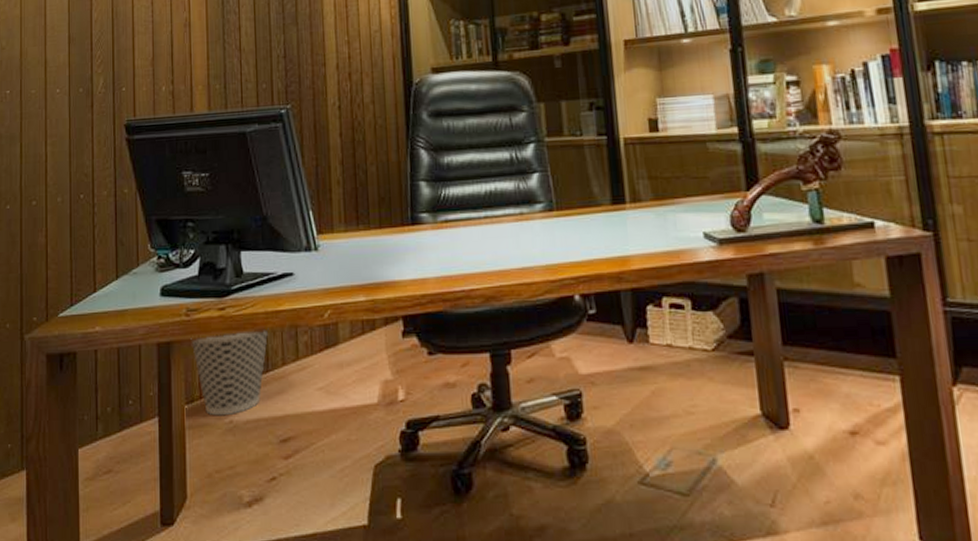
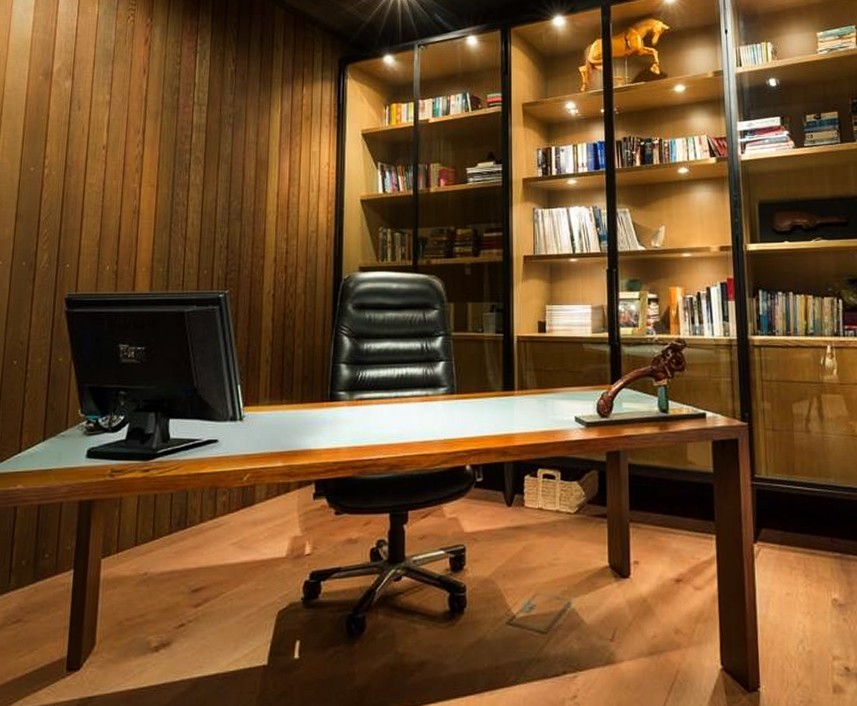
wastebasket: present [191,328,269,416] -> none [113,489,190,569]

